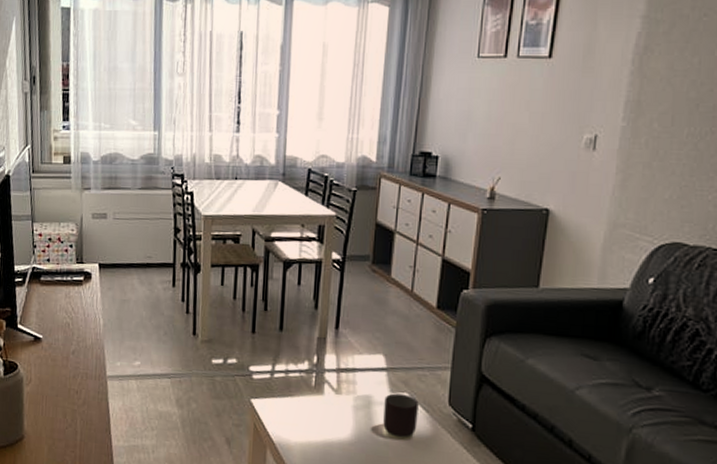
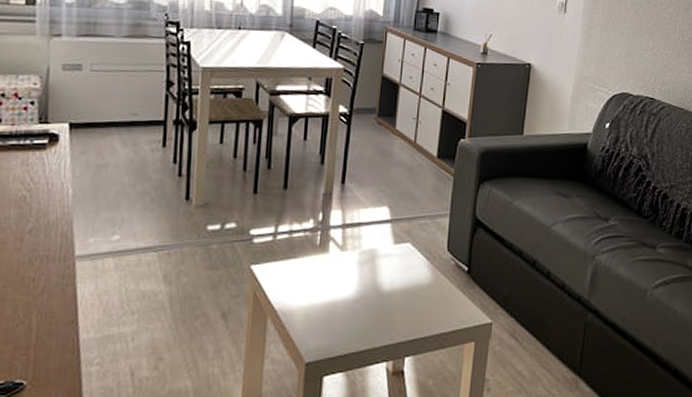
mug: present [383,393,419,439] -> none [387,244,420,289]

